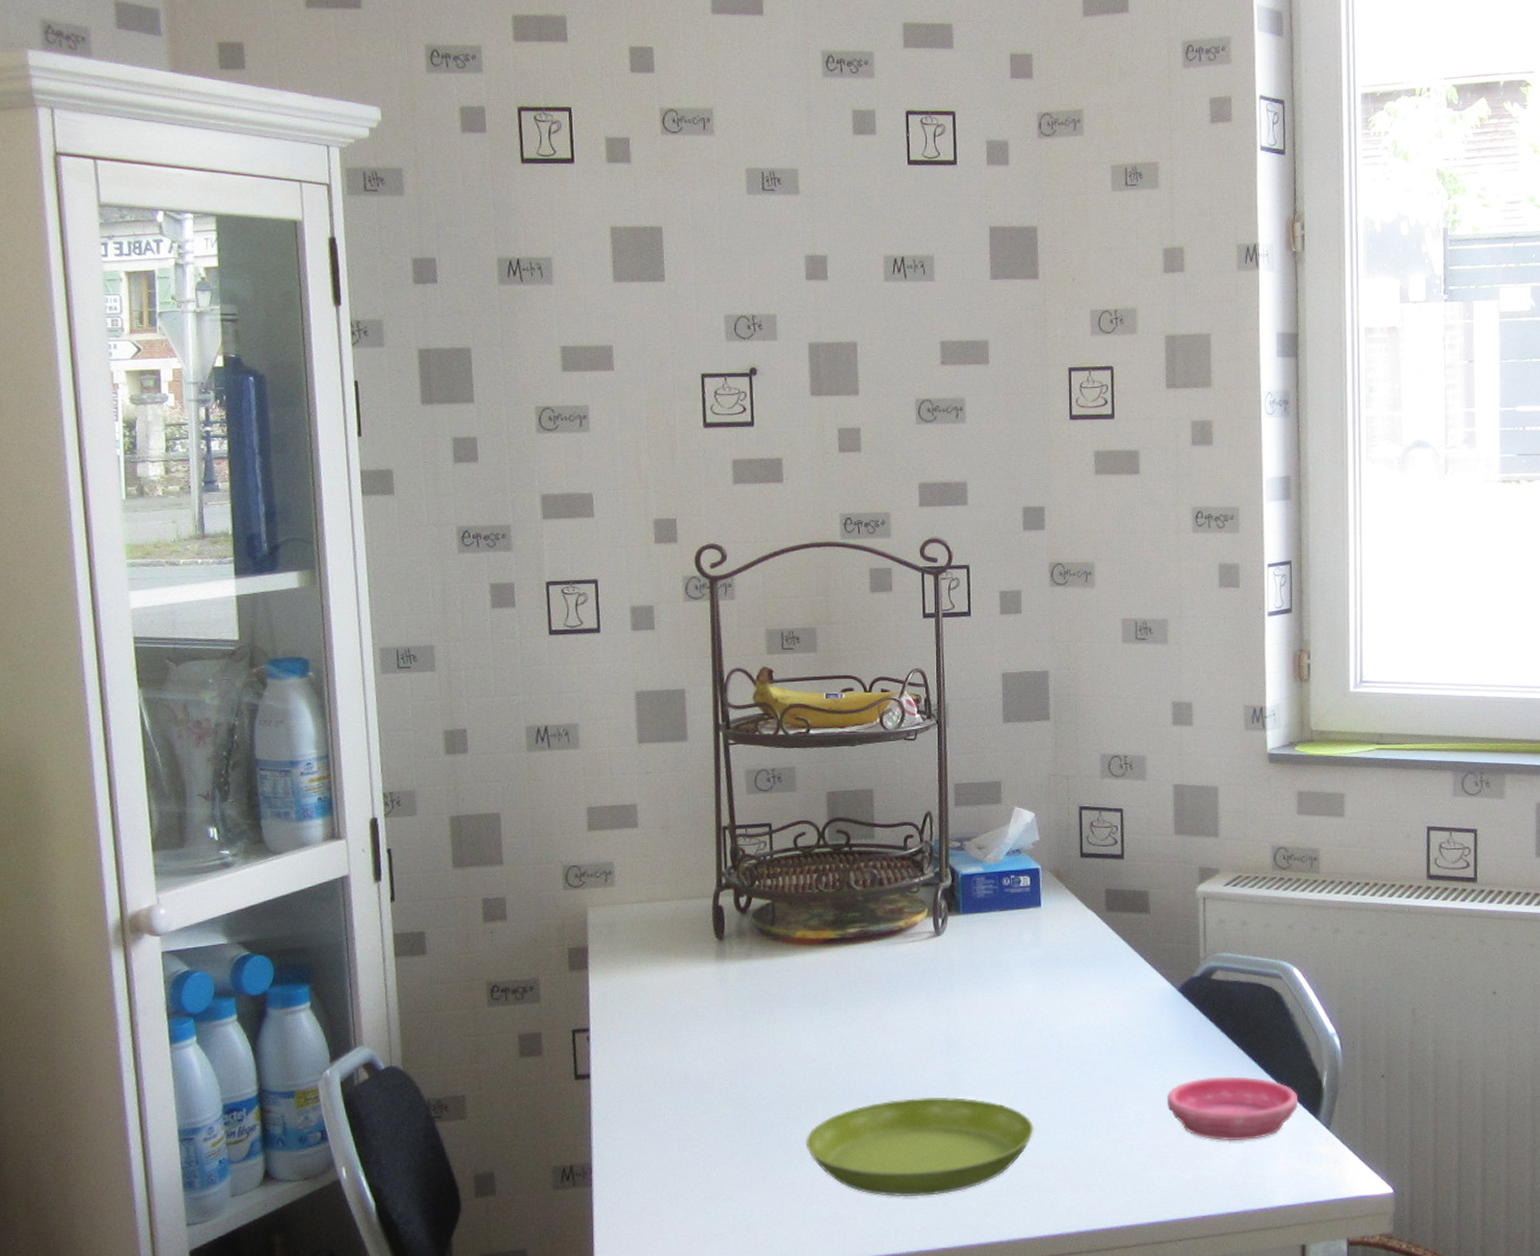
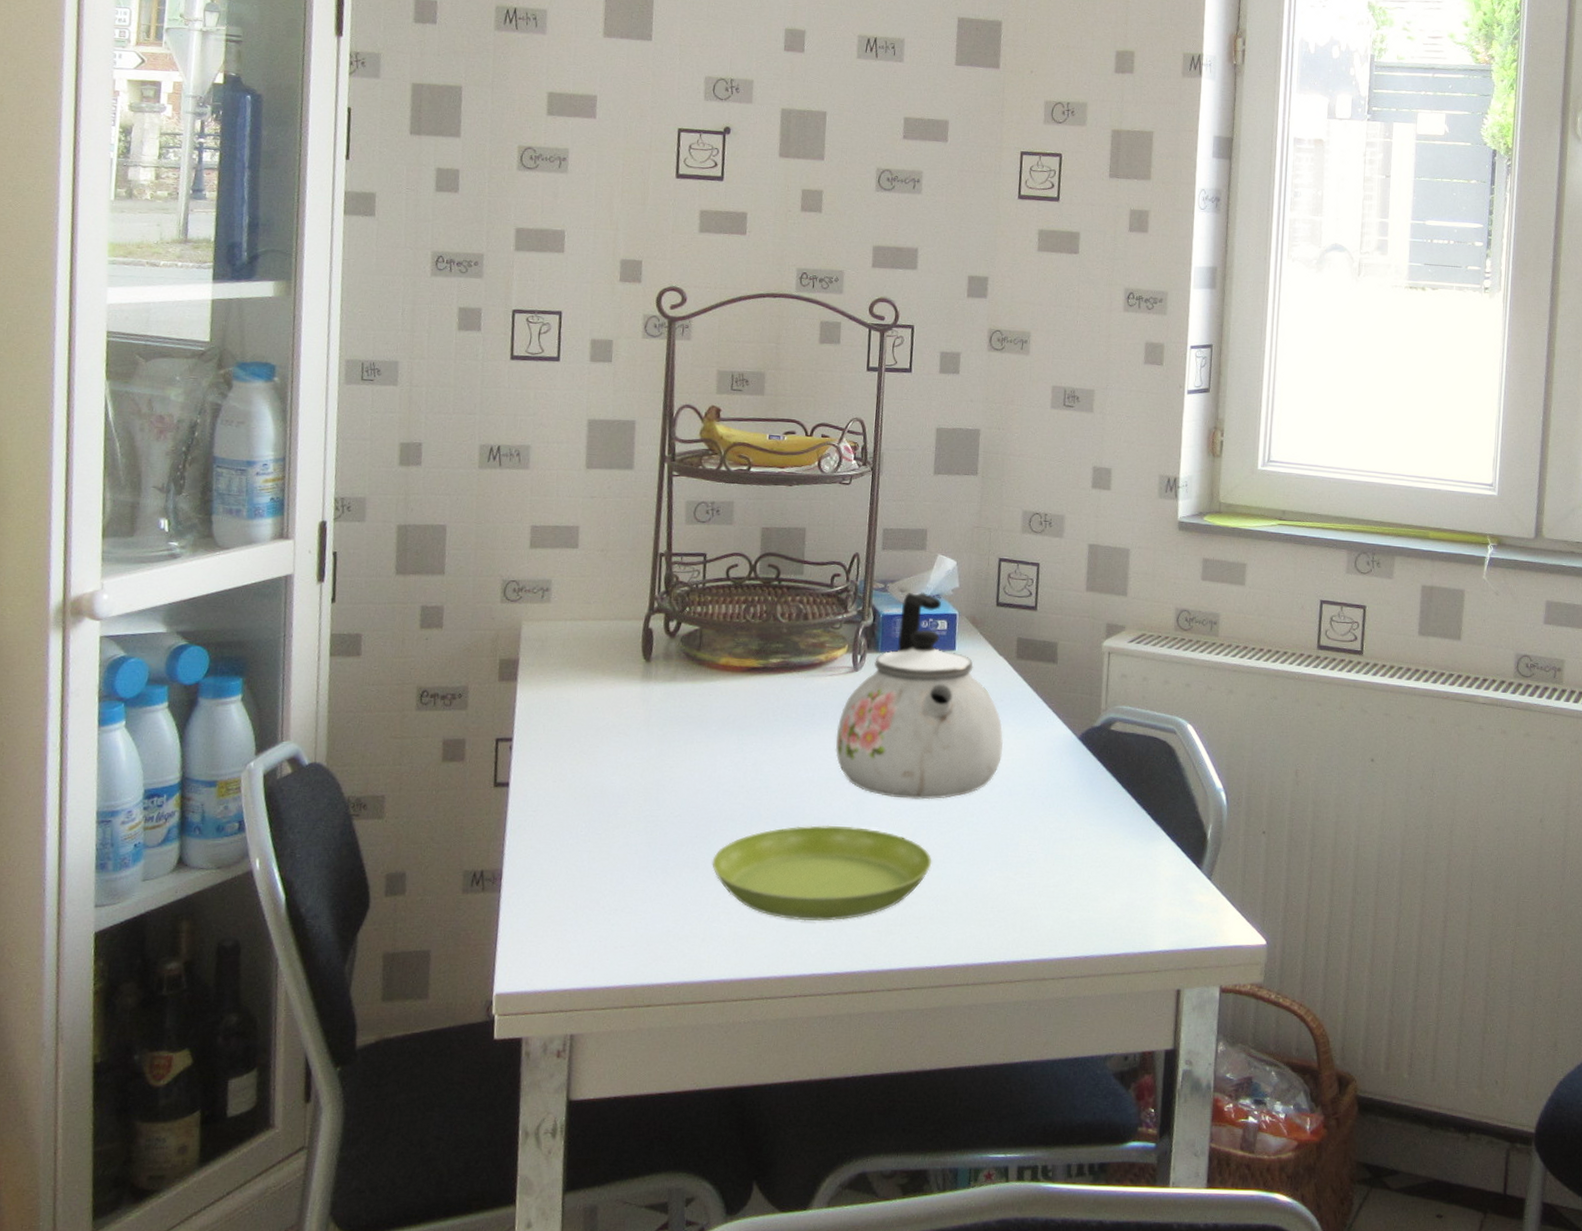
kettle: none [923,848,1100,1065] -> present [835,592,1004,800]
saucer: present [1167,1076,1298,1141] -> none [1060,823,1183,887]

